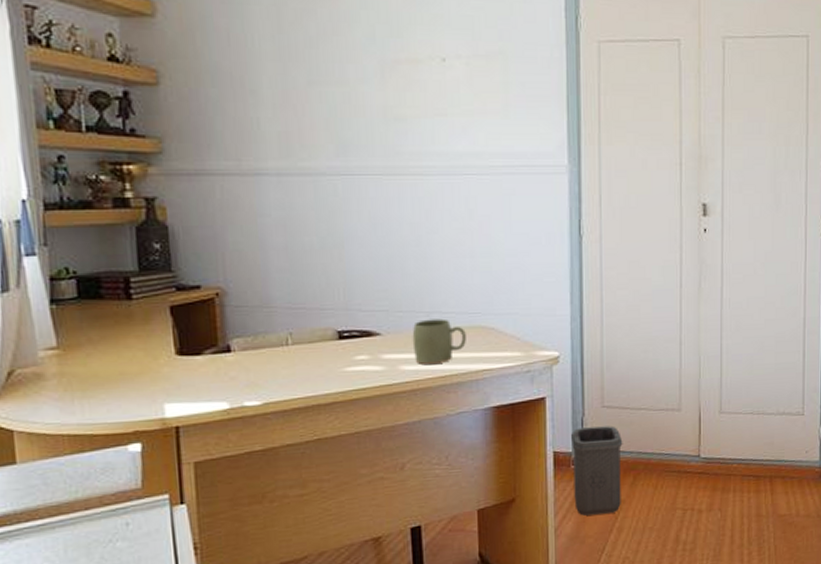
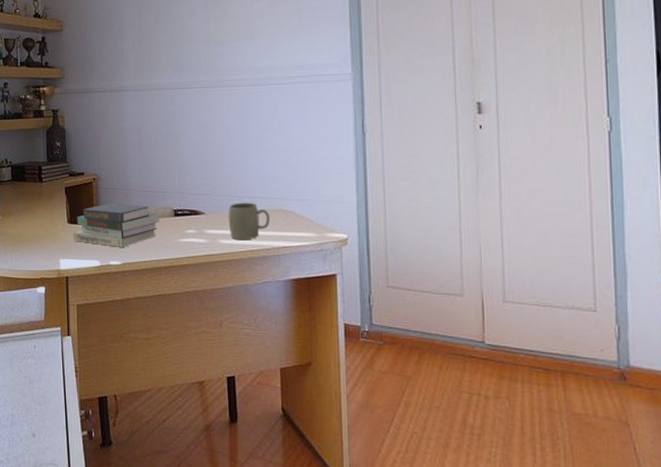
books: none [185,325,317,383] -> present [73,203,159,247]
trash bin: present [571,426,623,516] -> none [360,304,408,387]

